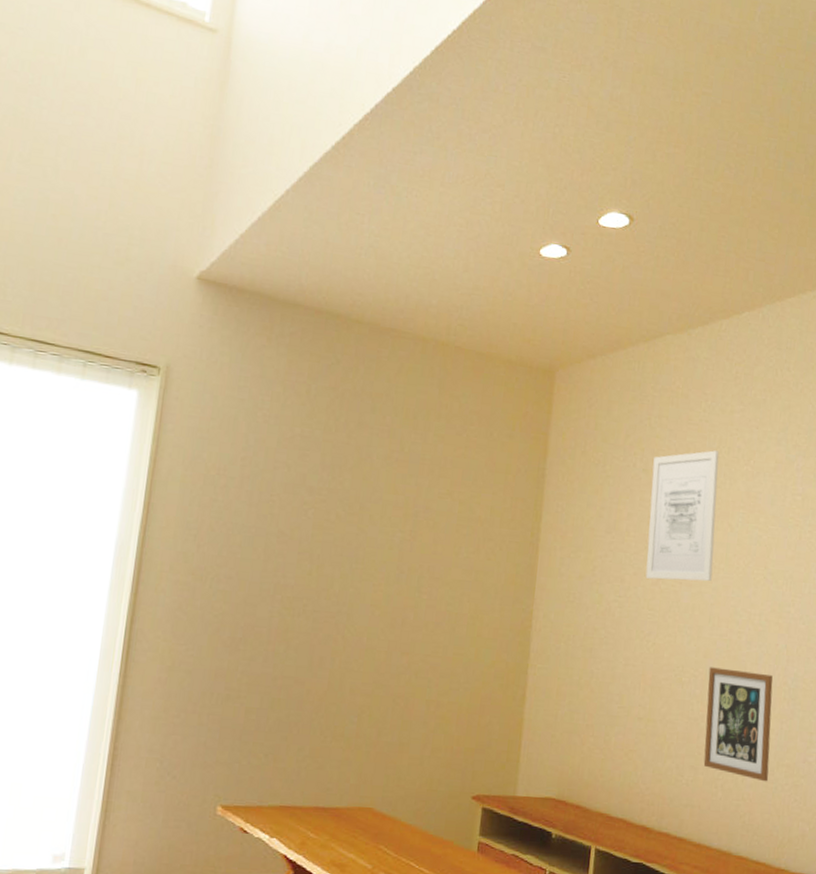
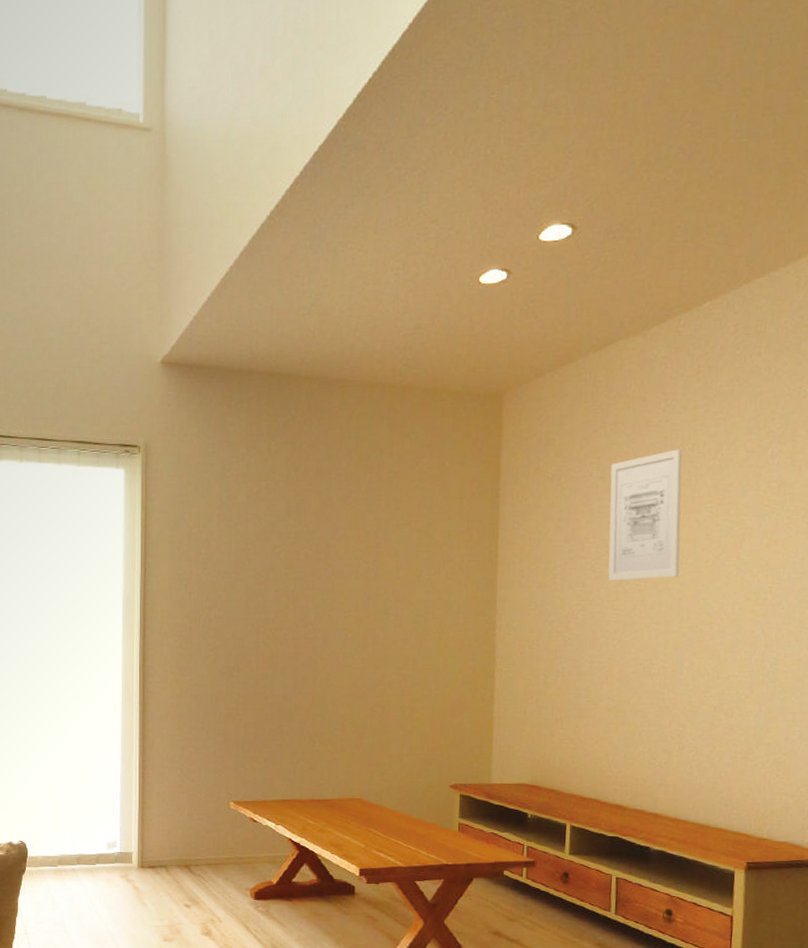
picture frame: present [703,667,773,782] -> none [677,658,750,760]

